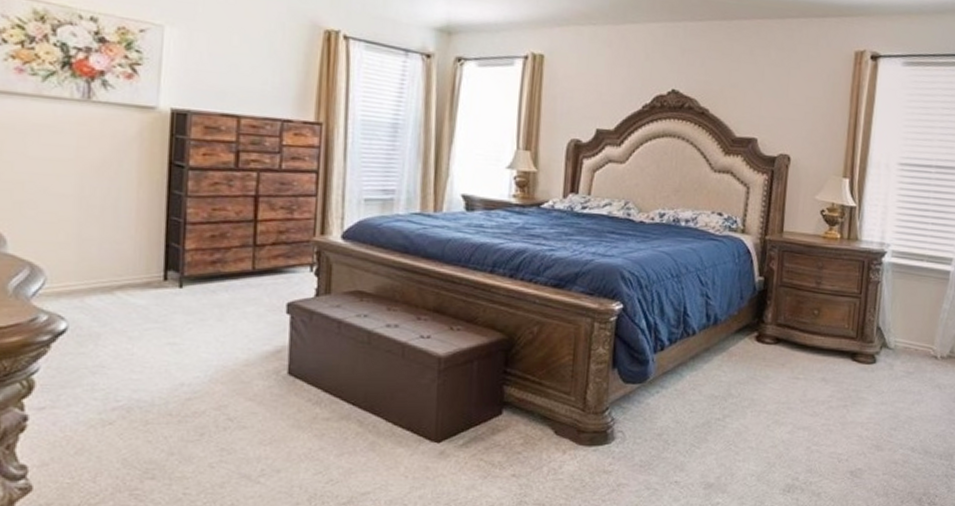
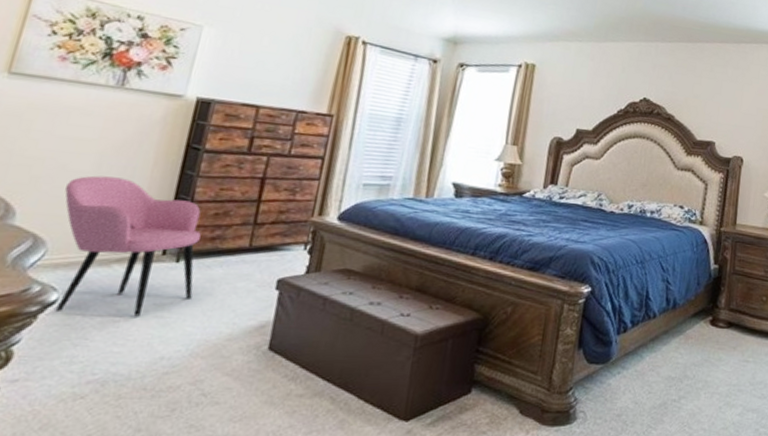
armchair: none [52,198,202,344] -> present [55,175,201,317]

